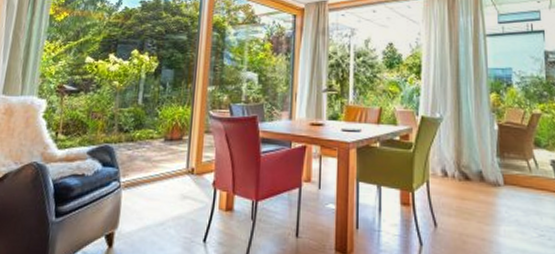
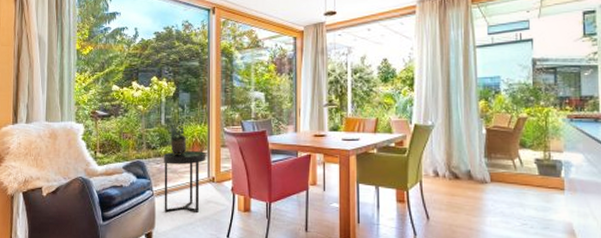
side table: none [131,136,187,210] -> present [163,151,206,213]
potted plant: none [144,104,168,140] -> present [167,124,188,155]

